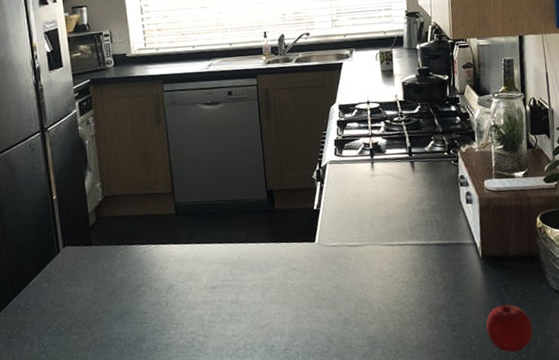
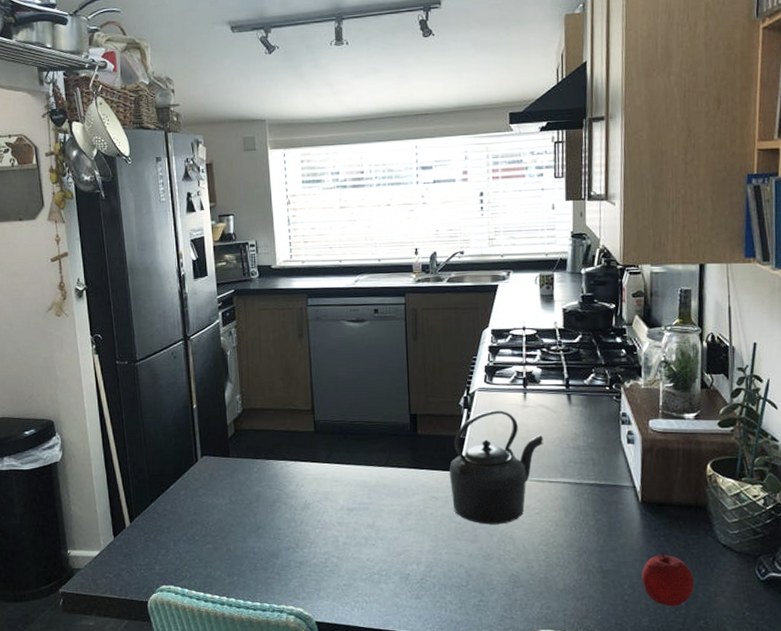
kettle: none [306,180,392,291] -> present [449,410,543,525]

